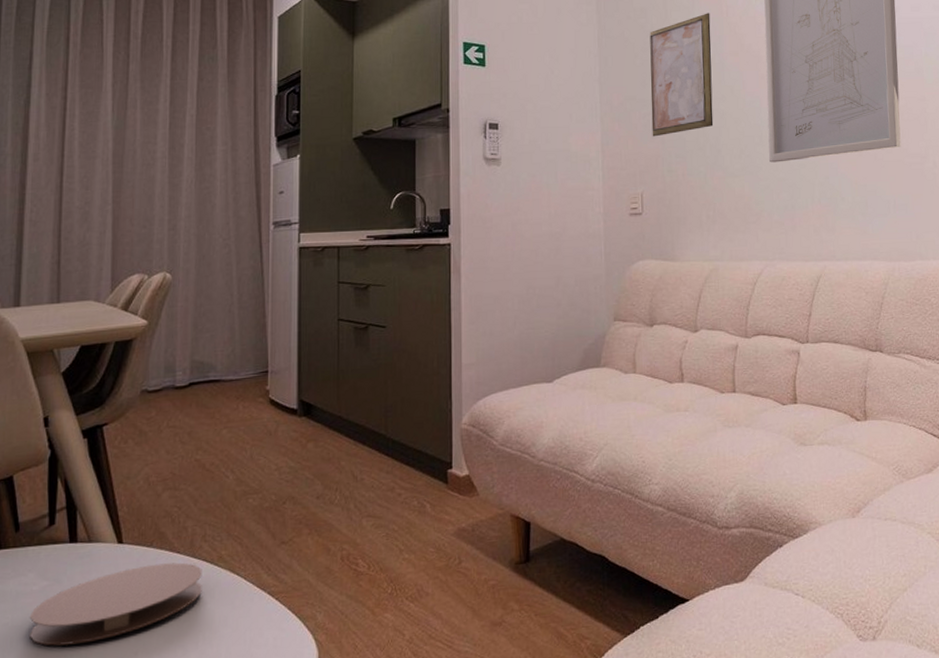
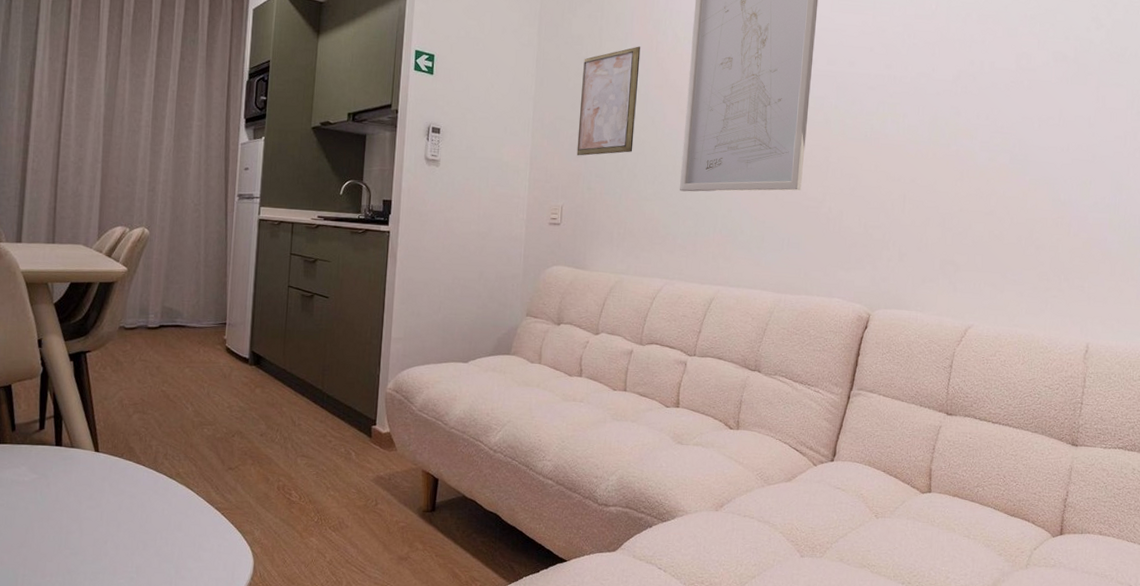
coaster: present [29,562,202,646] -> none [21,472,163,529]

